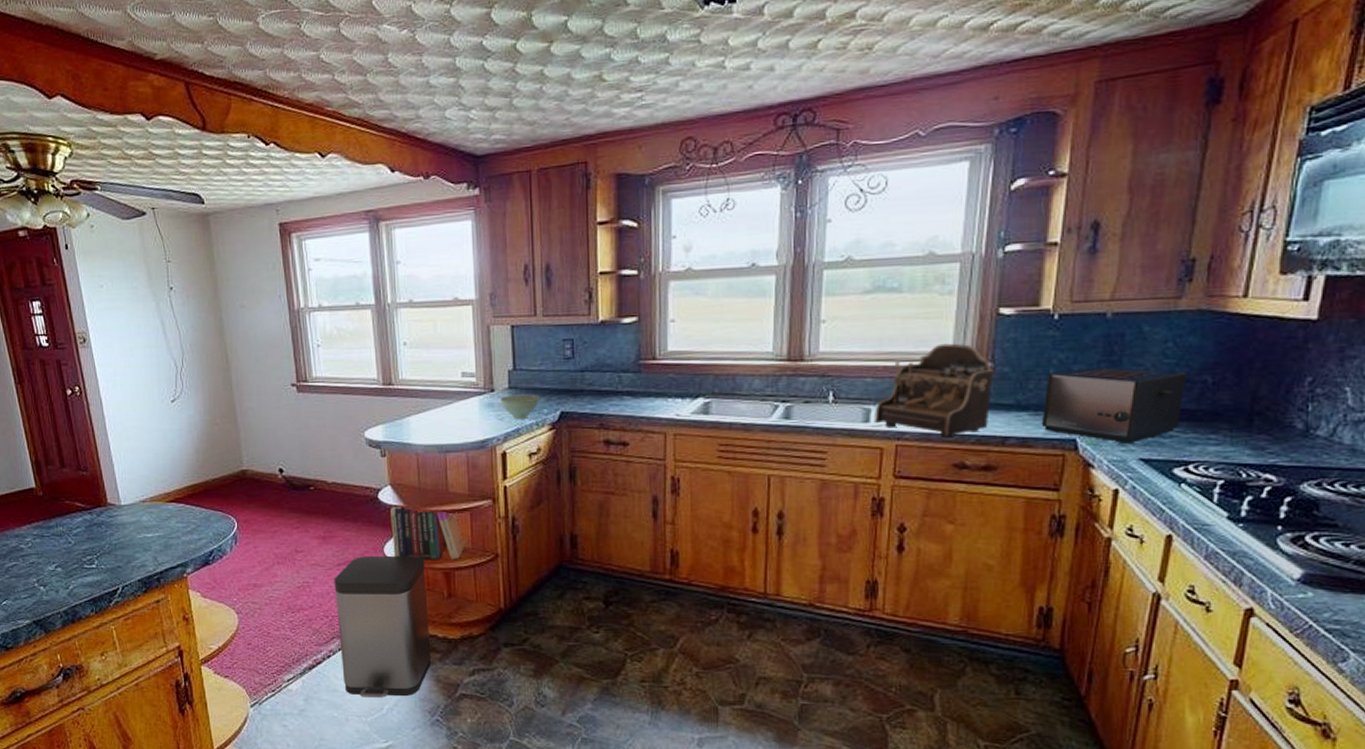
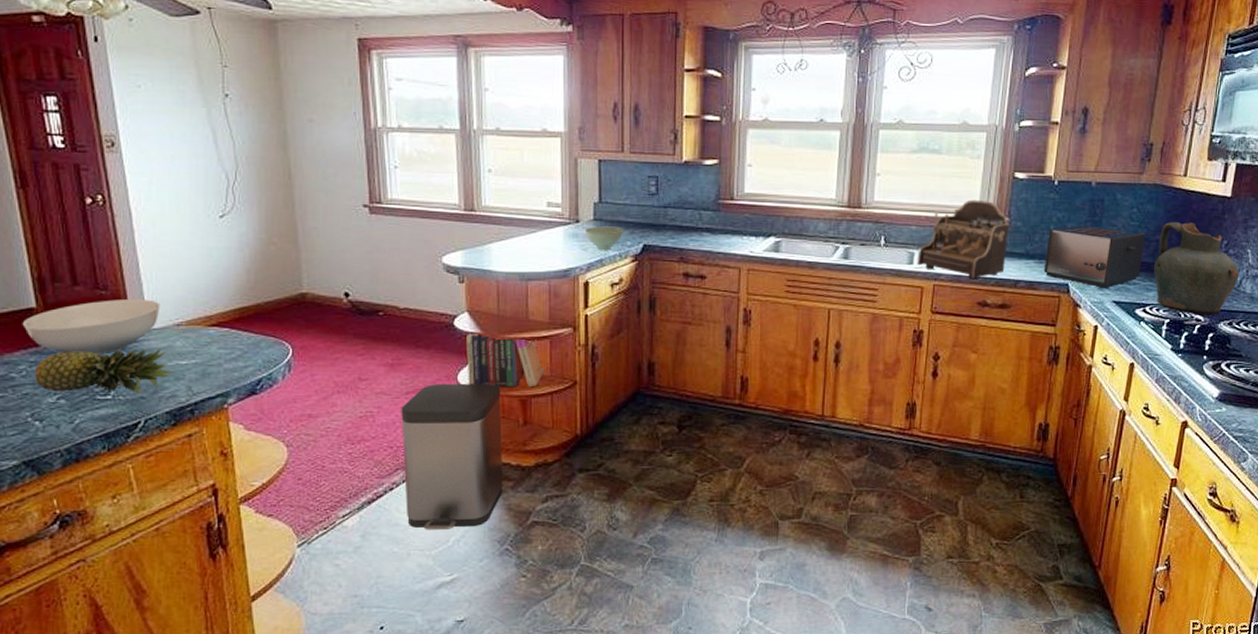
bowl: none [26,479,129,528] -> present [22,299,160,354]
fruit: none [37,523,142,564] -> present [34,349,174,394]
ceramic jug: none [1198,356,1331,474] -> present [1153,222,1239,315]

